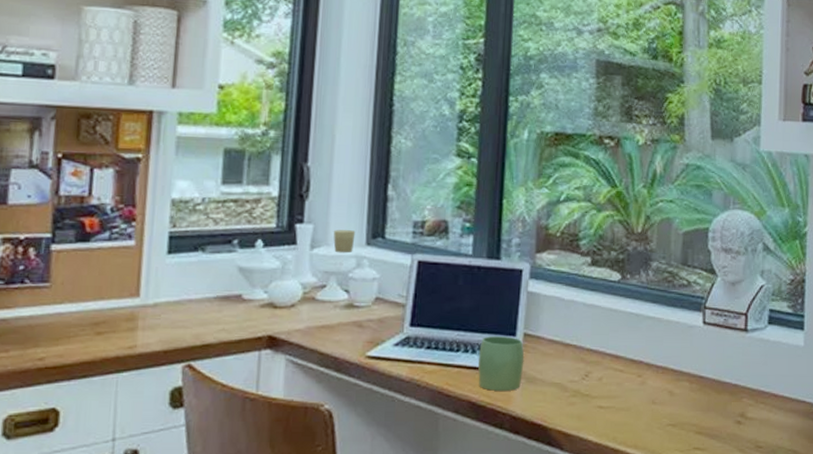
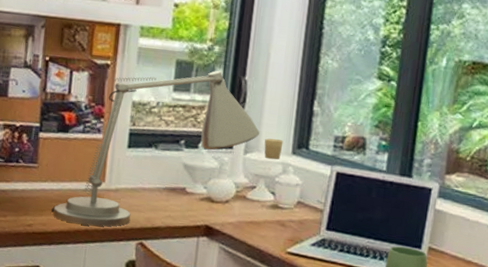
desk lamp: none [70,157,327,351] -> present [51,70,259,227]

